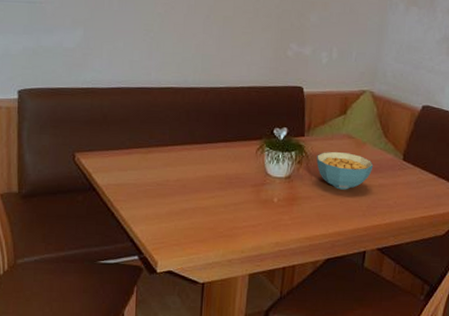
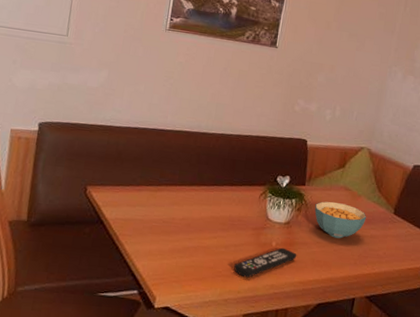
remote control: none [234,203,301,237] -> present [233,247,297,278]

